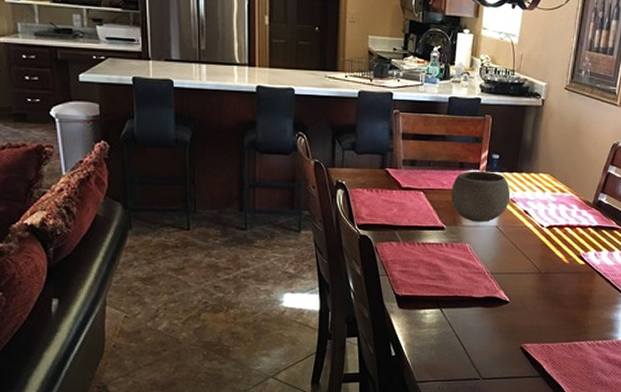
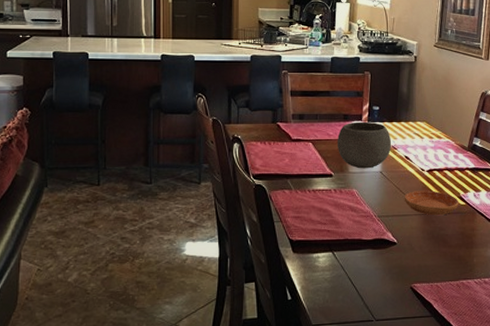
saucer: none [520,248,578,275] -> present [404,190,459,216]

